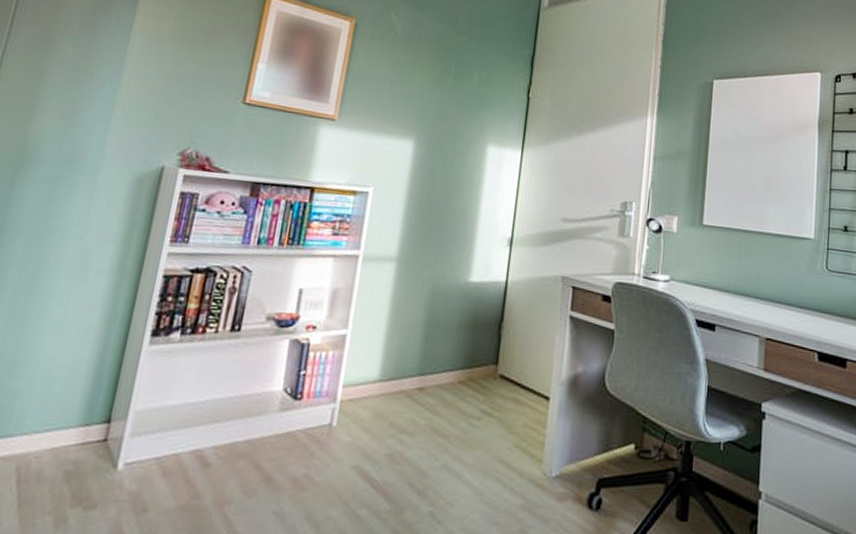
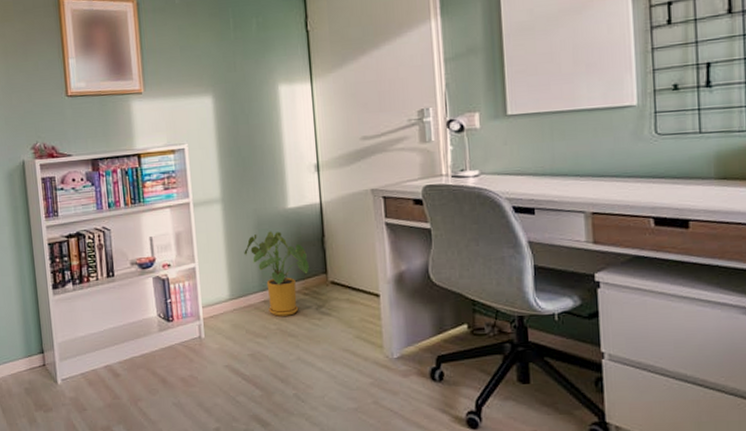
house plant: none [409,304,480,411] -> present [244,231,309,317]

